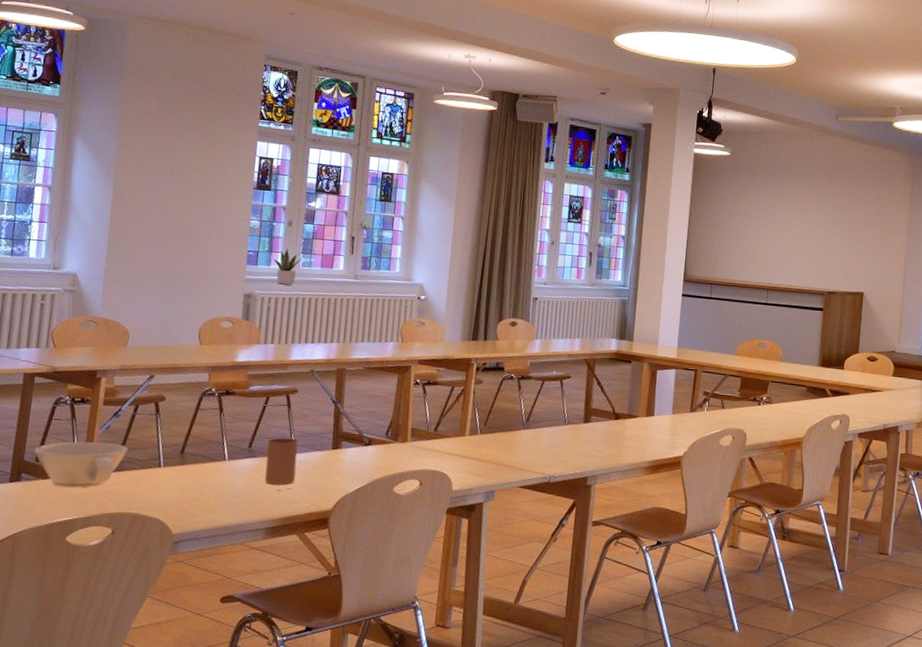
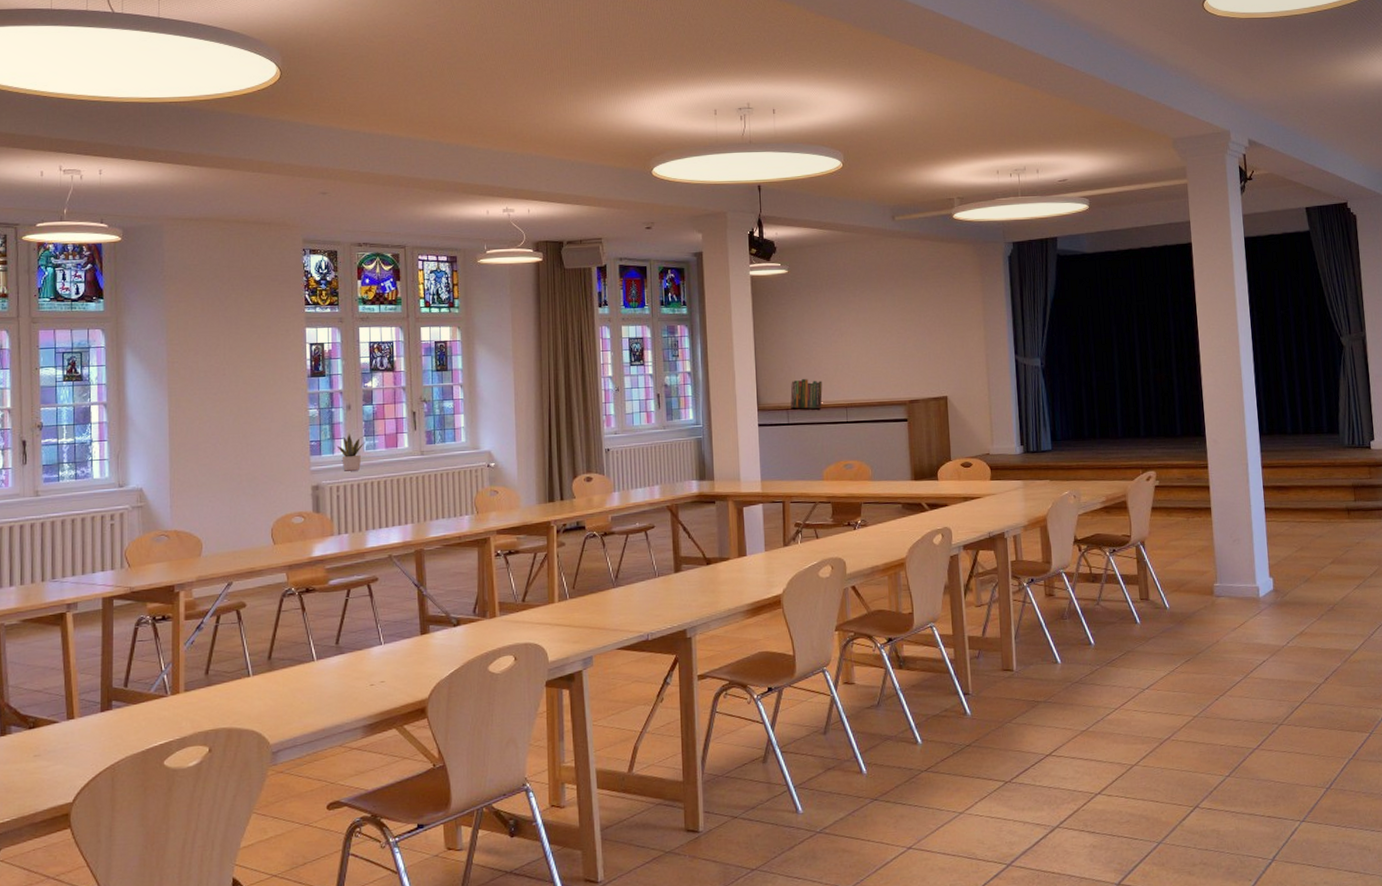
cup: present [34,441,128,488] -> none [122,657,215,710]
cup: present [265,437,298,485] -> none [355,628,387,680]
books: none [715,257,748,290] -> present [790,379,823,411]

